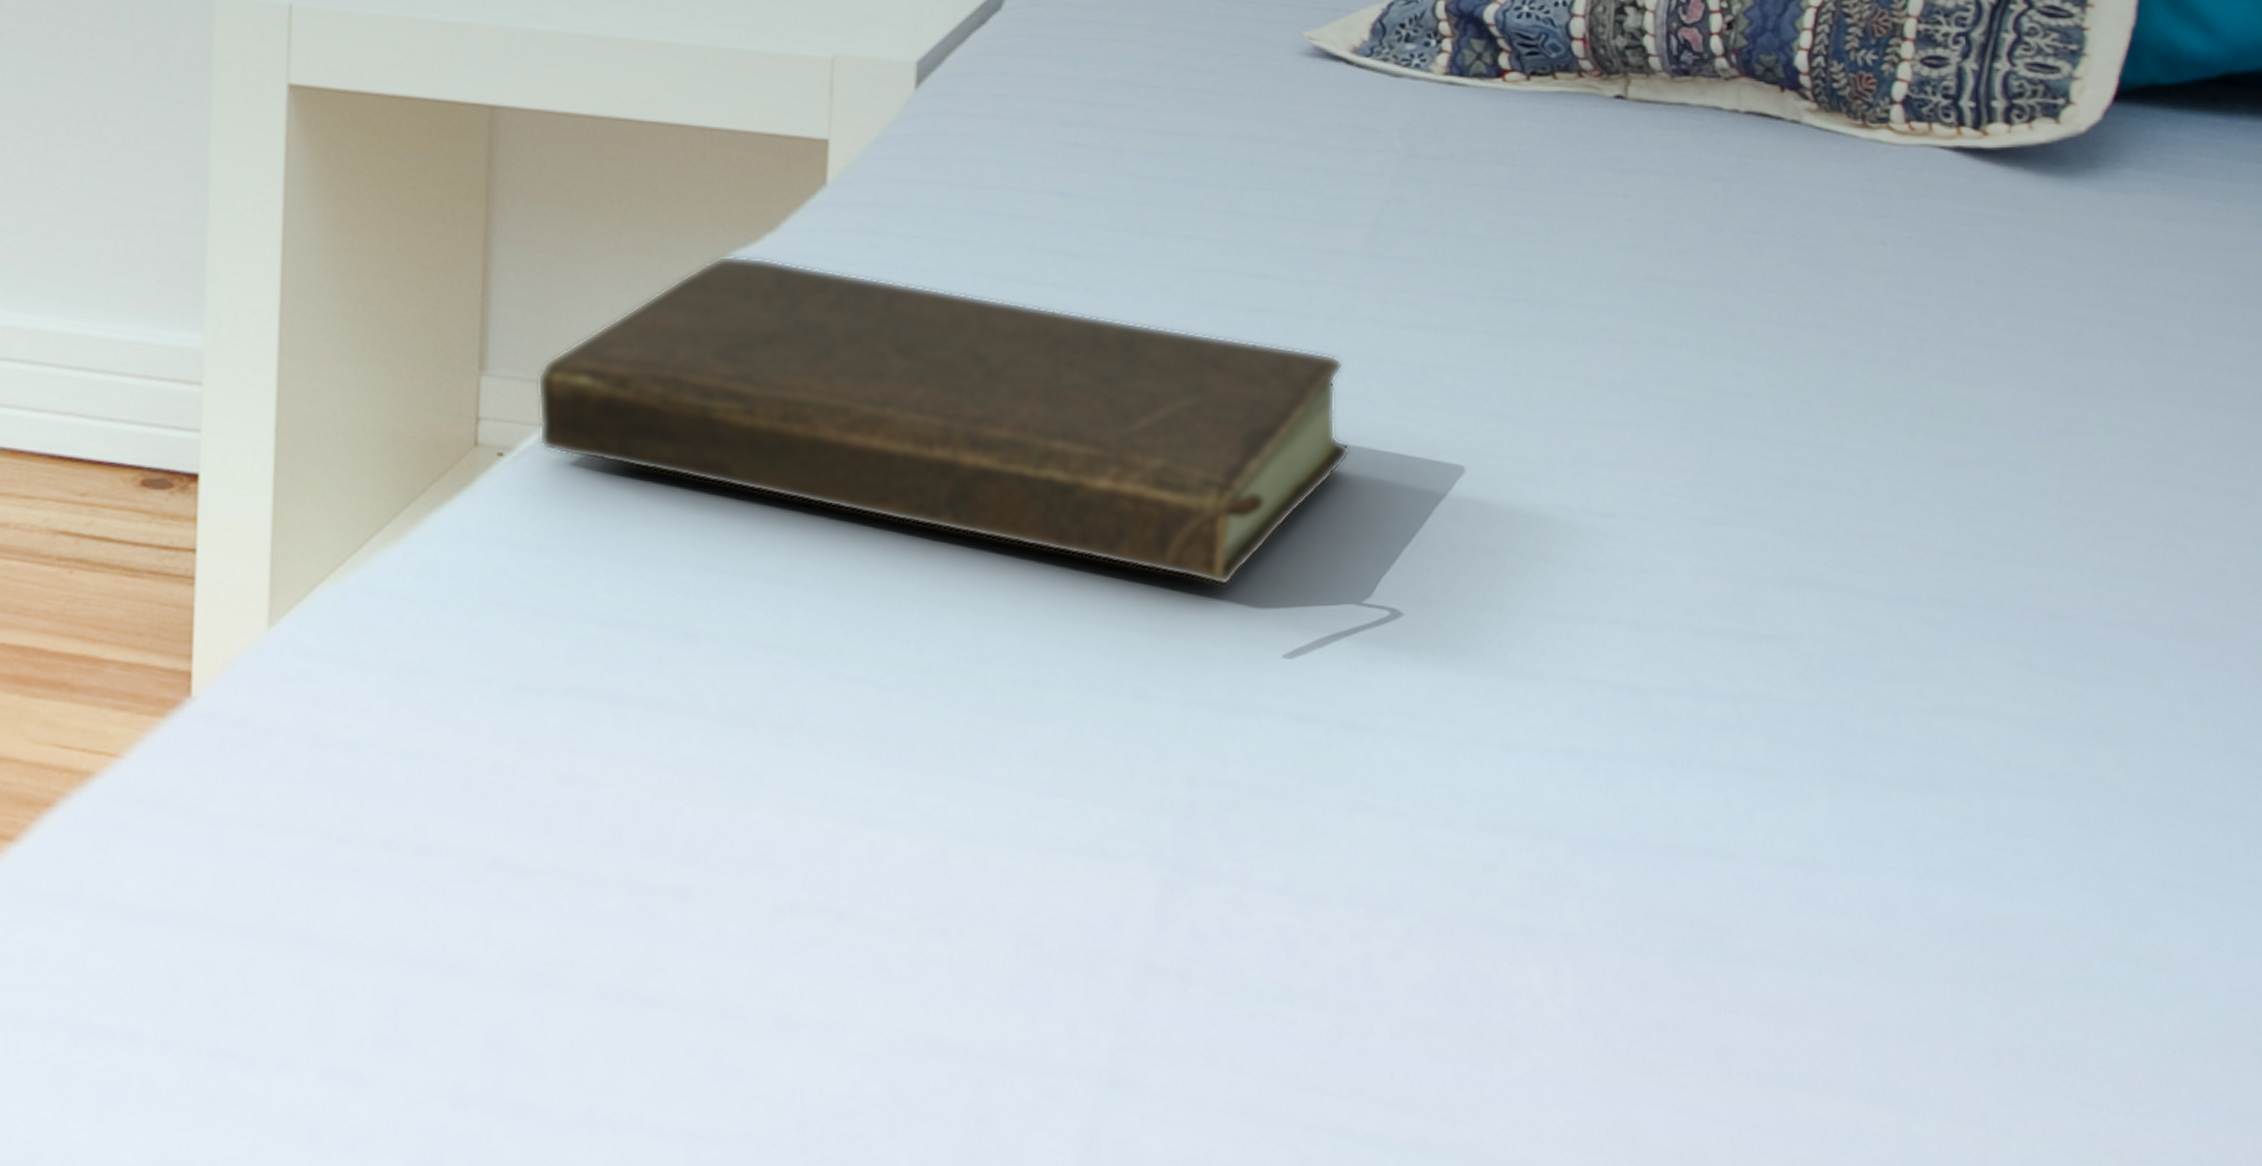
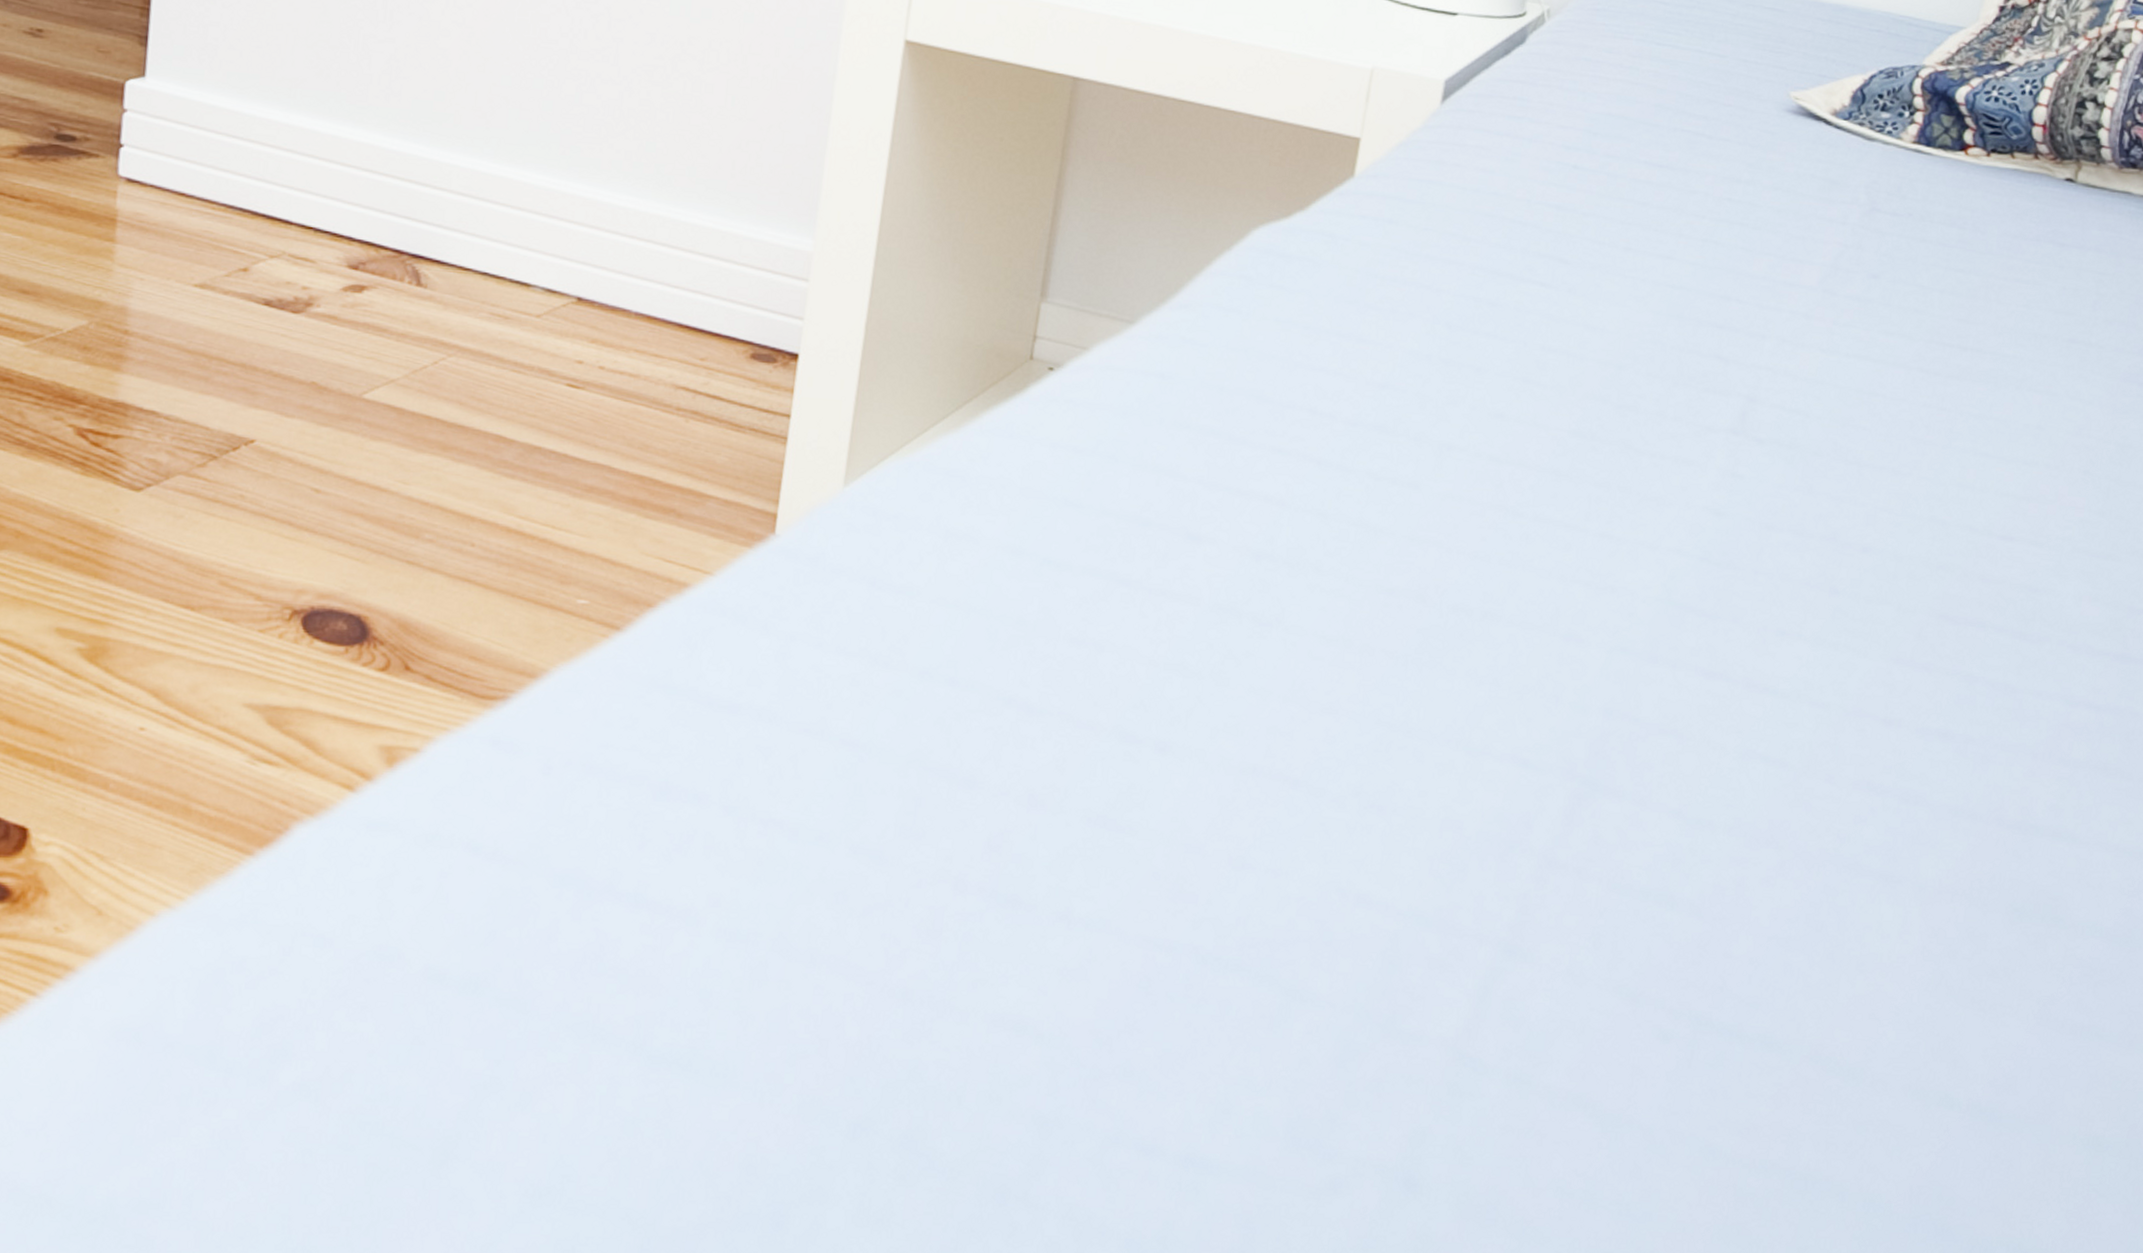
book: present [537,255,1350,586] -> none [1084,225,1788,556]

